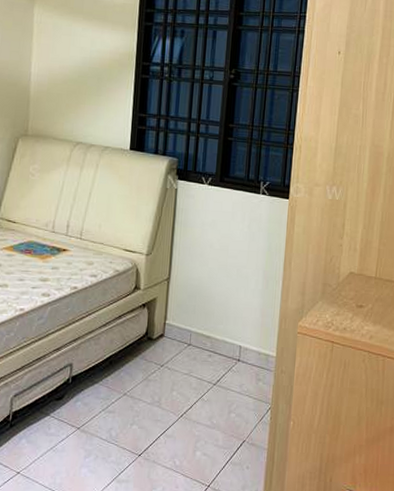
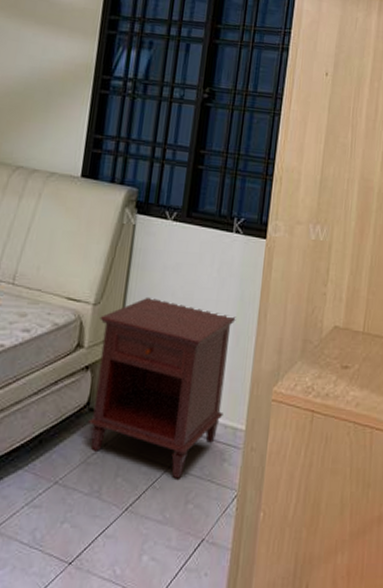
nightstand: none [147,248,265,394] -> present [87,296,236,479]

